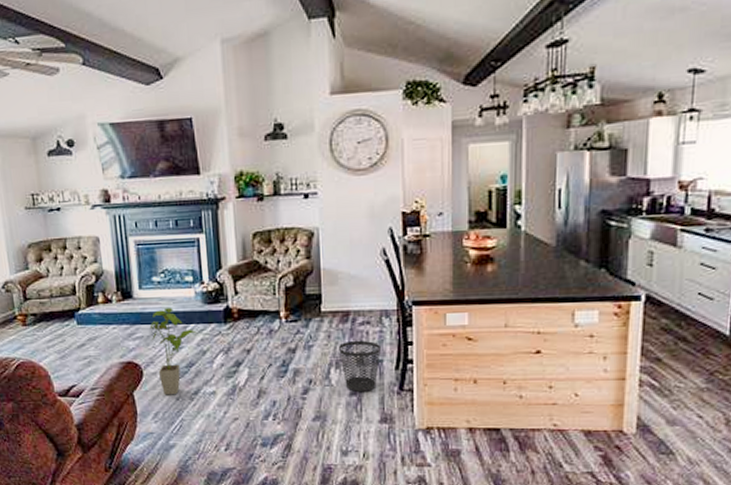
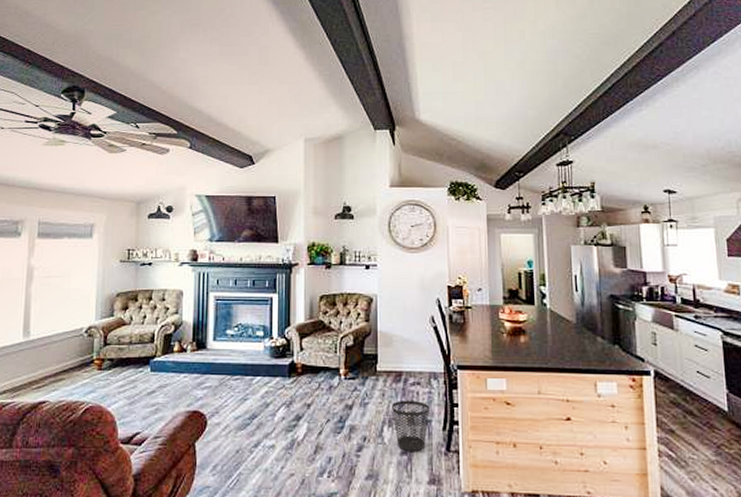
house plant: present [149,307,198,395] -> none [218,359,264,447]

